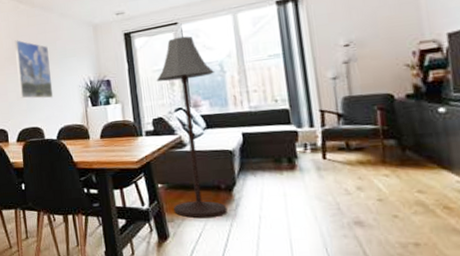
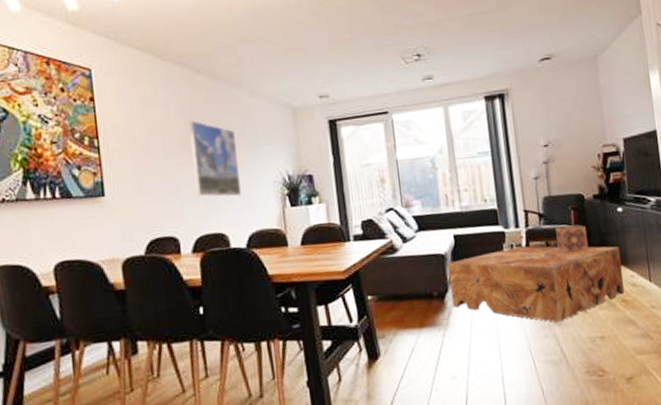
floor lamp: present [156,36,228,218] -> none [365,127,440,332]
coffee table: none [235,145,448,224] -> present [447,246,625,323]
decorative box: none [357,125,399,154] -> present [555,224,588,253]

